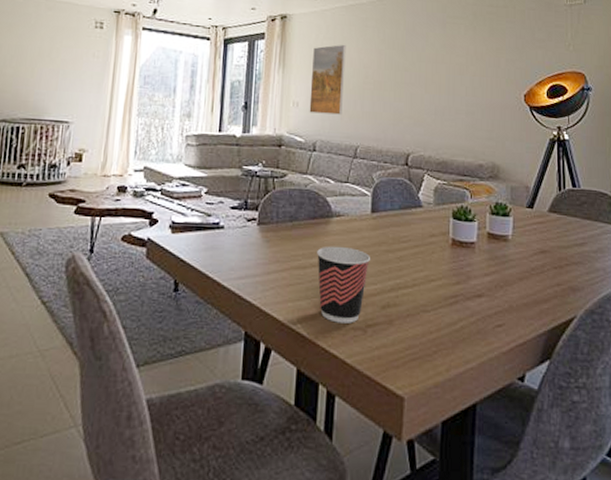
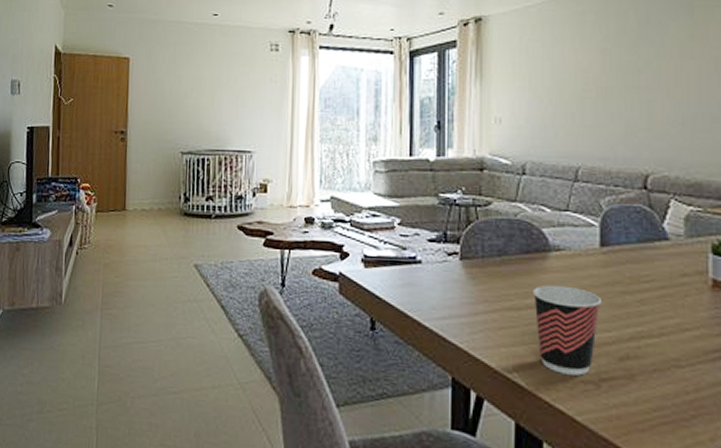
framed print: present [309,45,346,115] -> none [515,47,558,131]

